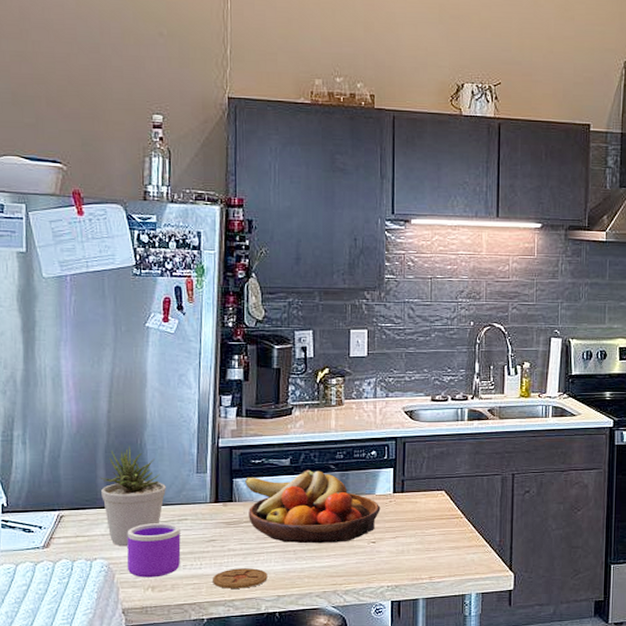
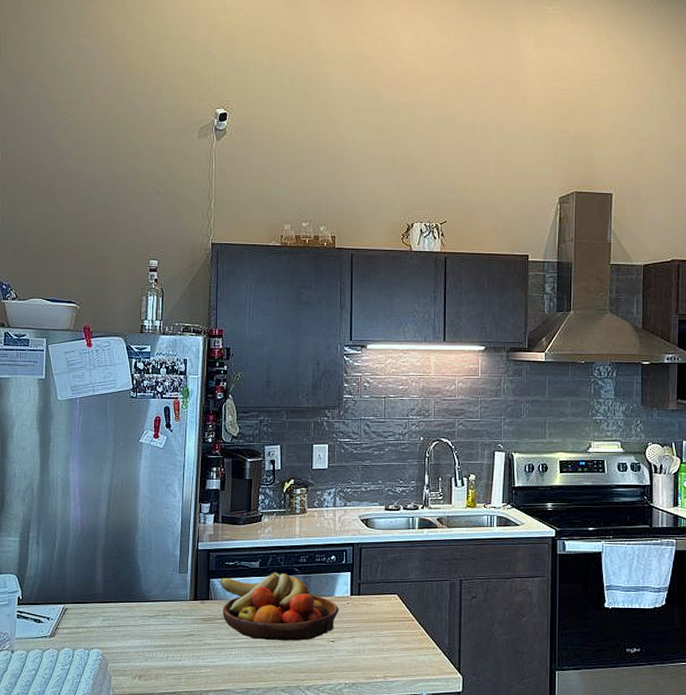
potted plant: present [99,446,166,547] -> none [98,547,153,638]
mug: present [127,523,181,578] -> none [118,617,164,667]
coaster: present [213,568,268,589] -> none [191,661,238,680]

